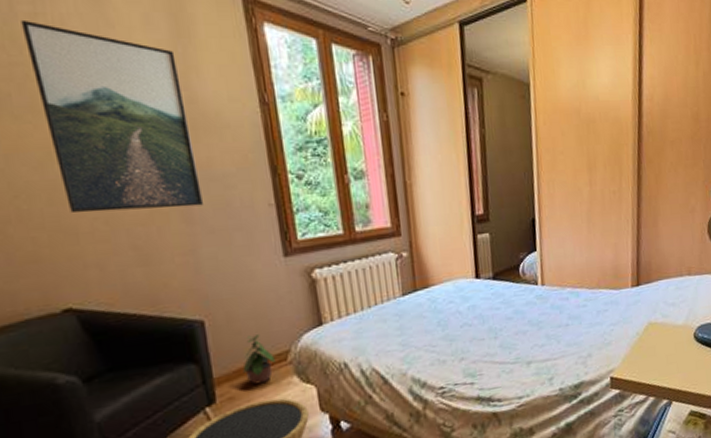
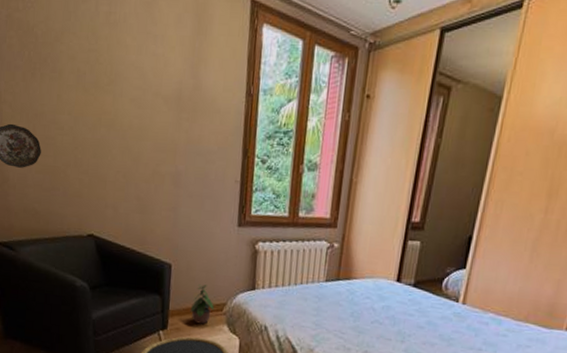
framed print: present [21,19,204,213] -> none [100,17,193,174]

